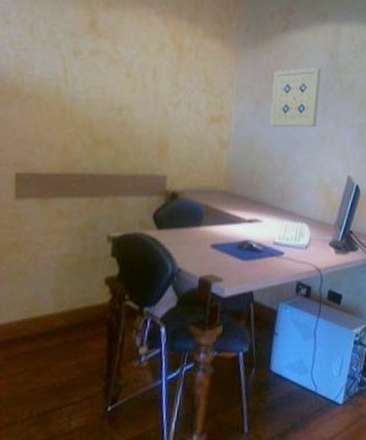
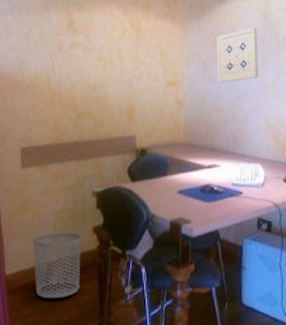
waste bin: none [25,280,89,357] -> present [33,232,81,299]

